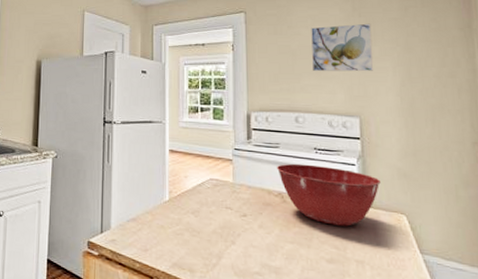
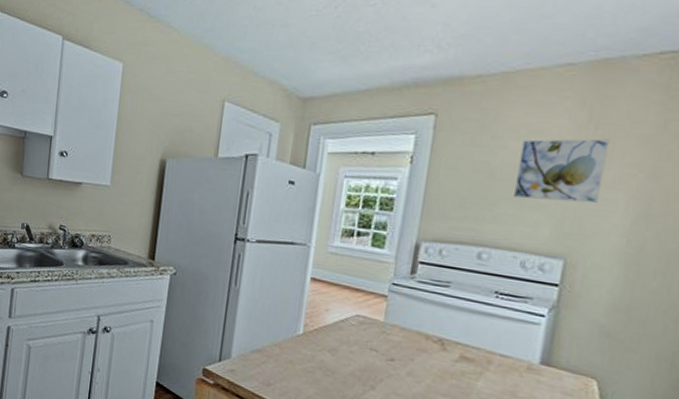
mixing bowl: present [277,163,381,226] -> none [442,306,574,385]

